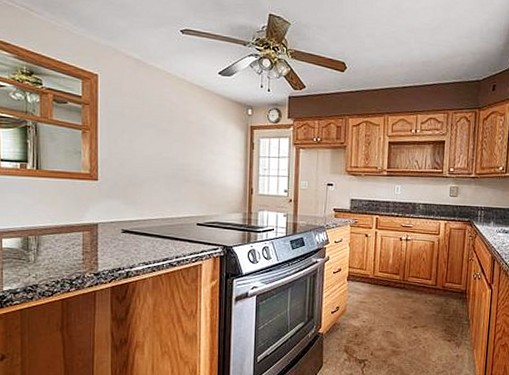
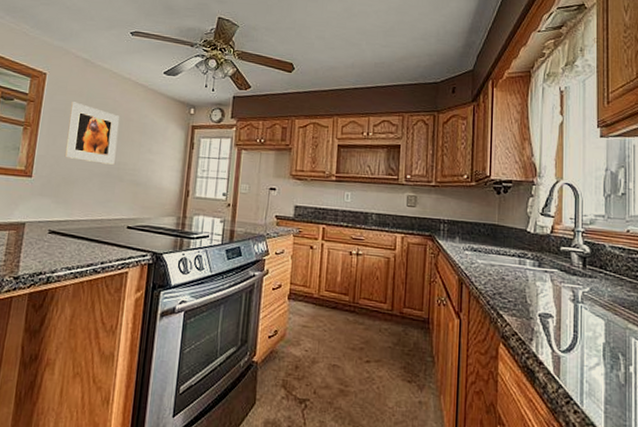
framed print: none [128,104,179,166] -> present [64,102,120,165]

